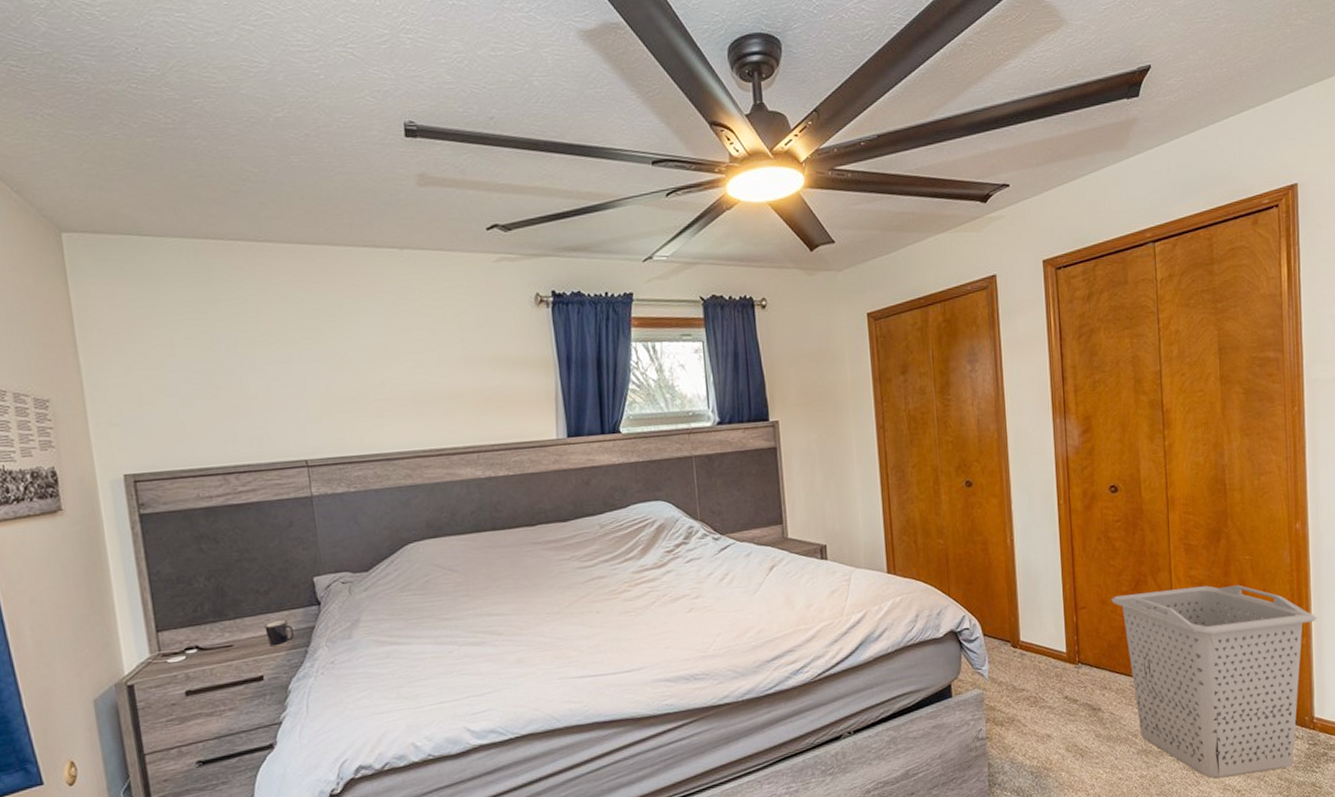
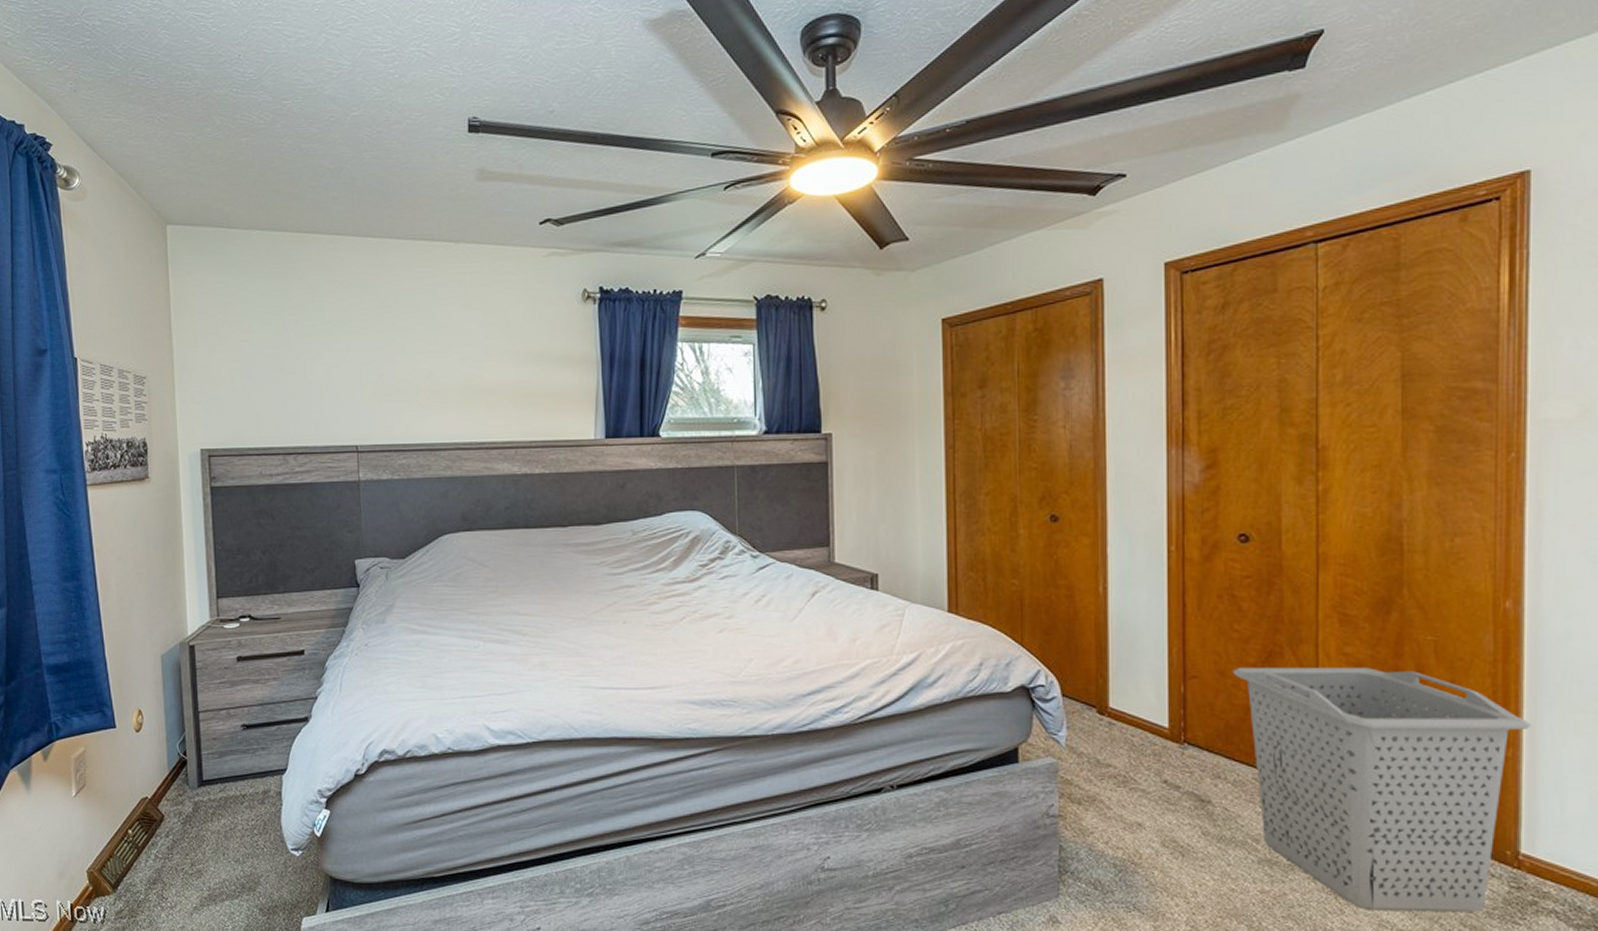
mug: present [264,619,295,648] -> none [309,598,335,624]

